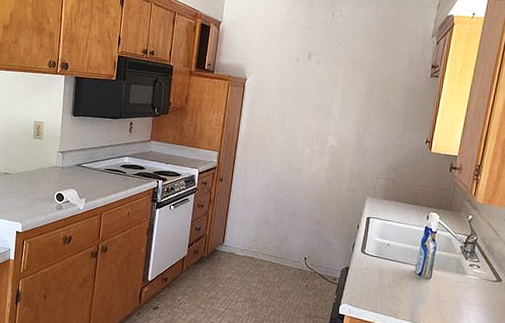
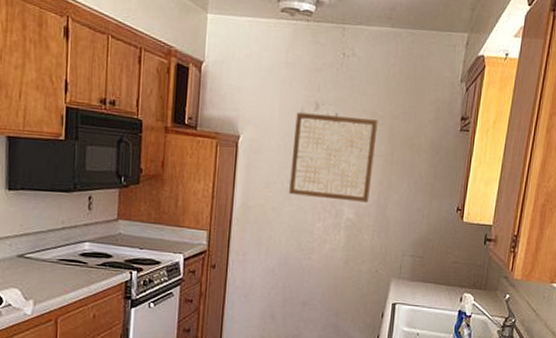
wall art: none [284,60,360,134] -> present [289,112,378,203]

